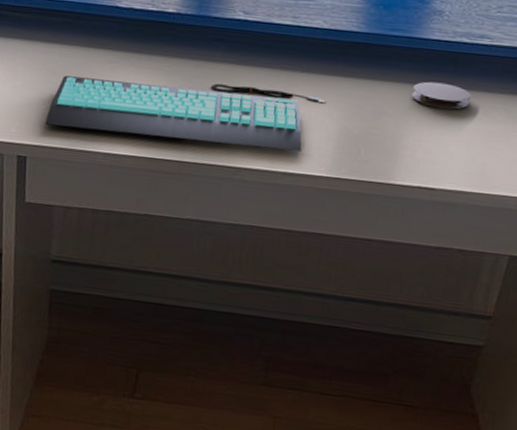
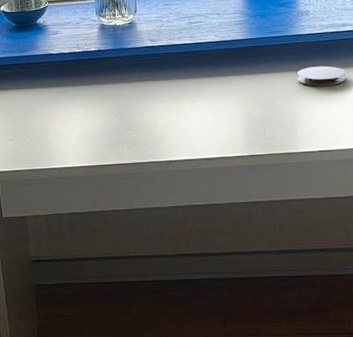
computer keyboard: present [45,76,326,152] -> none [9,95,229,153]

